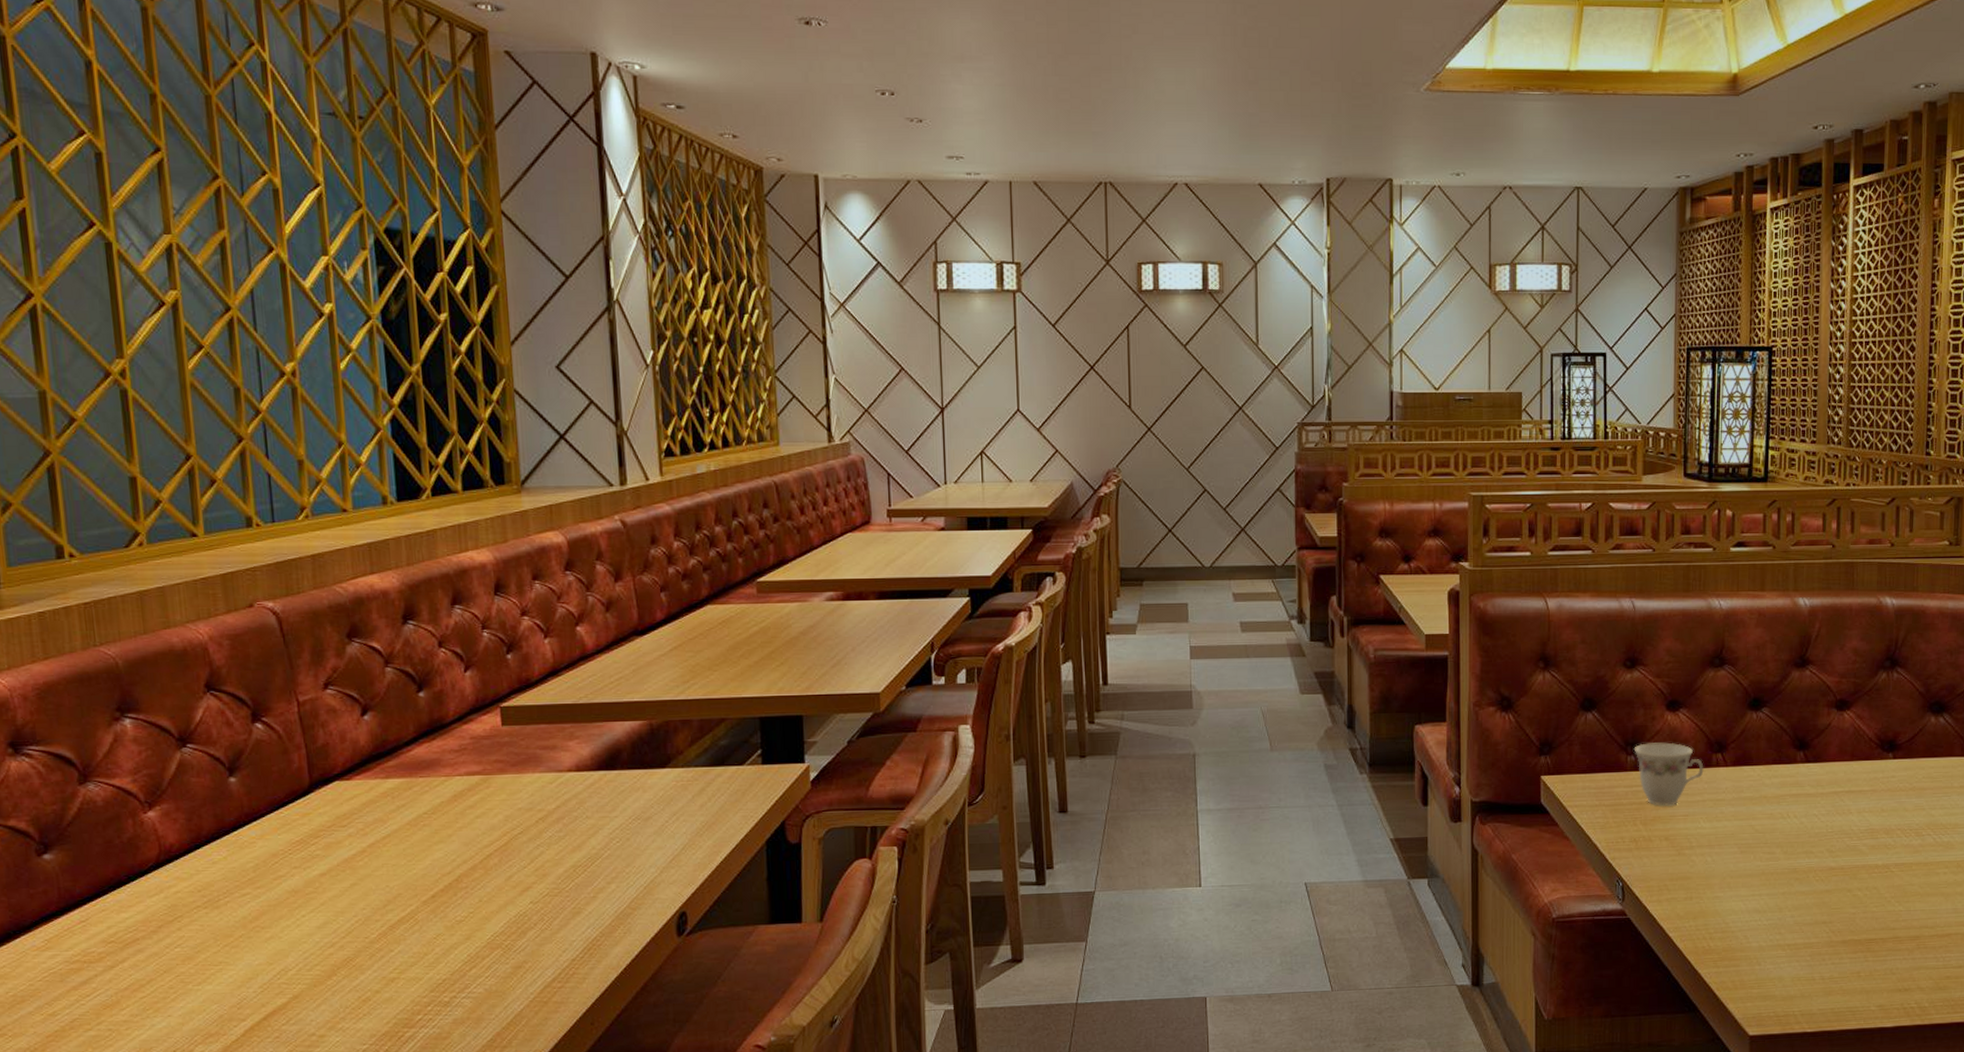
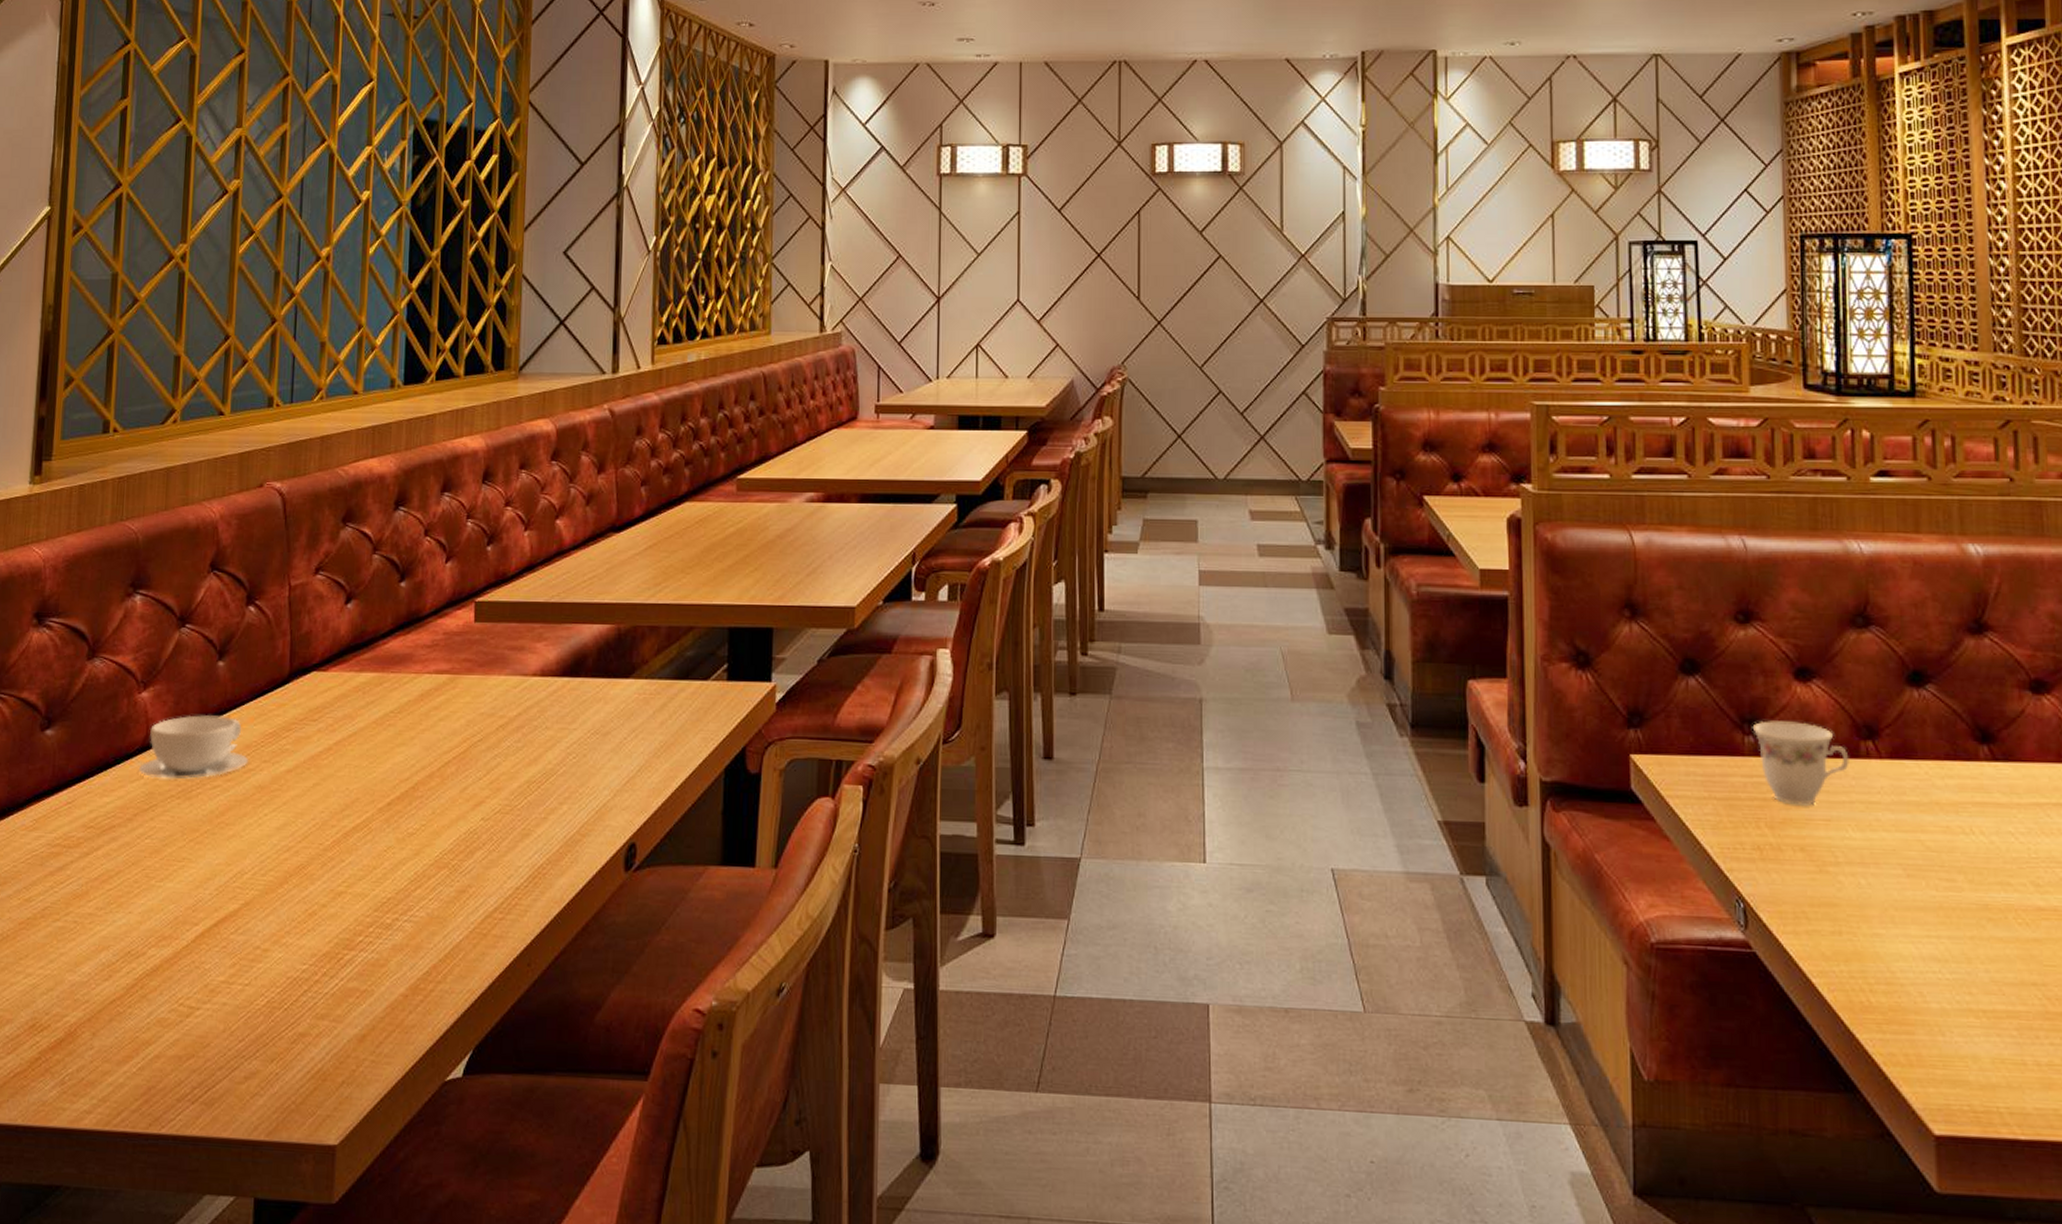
teacup: none [155,828,278,892] -> present [138,715,249,780]

